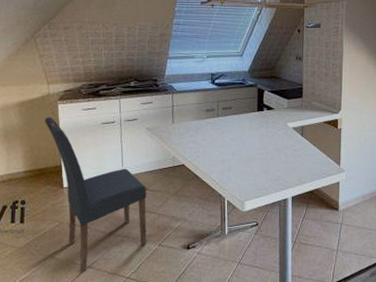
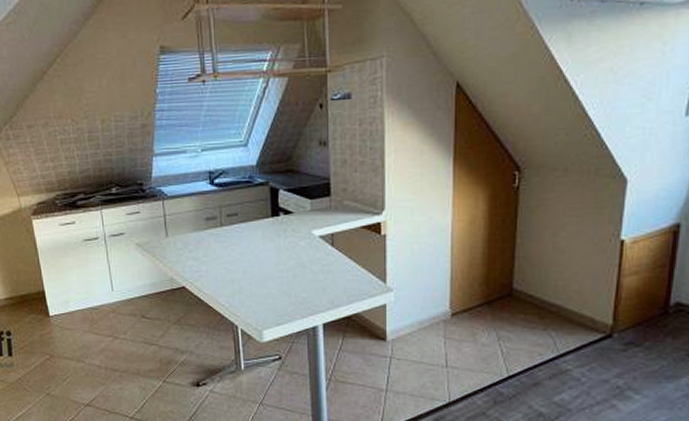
dining chair: present [45,116,147,273] -> none [20,235,150,411]

